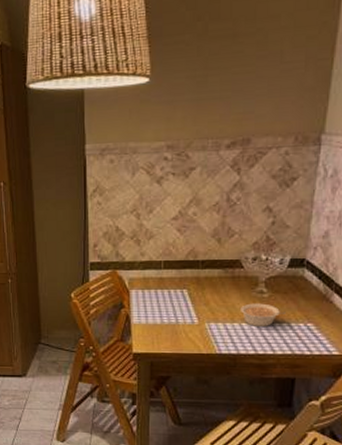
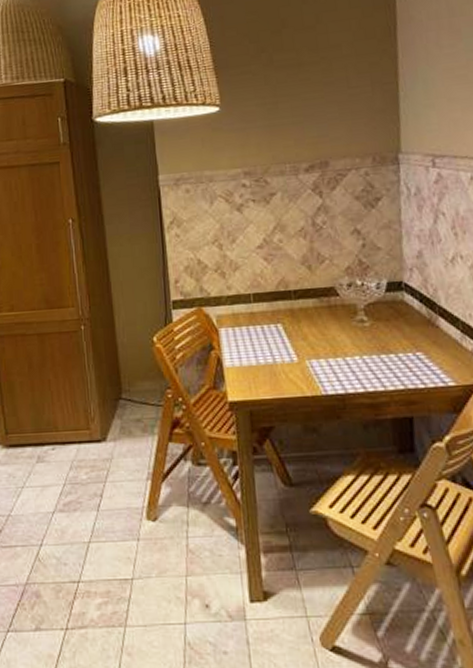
legume: present [241,303,286,326] -> none [342,333,391,360]

